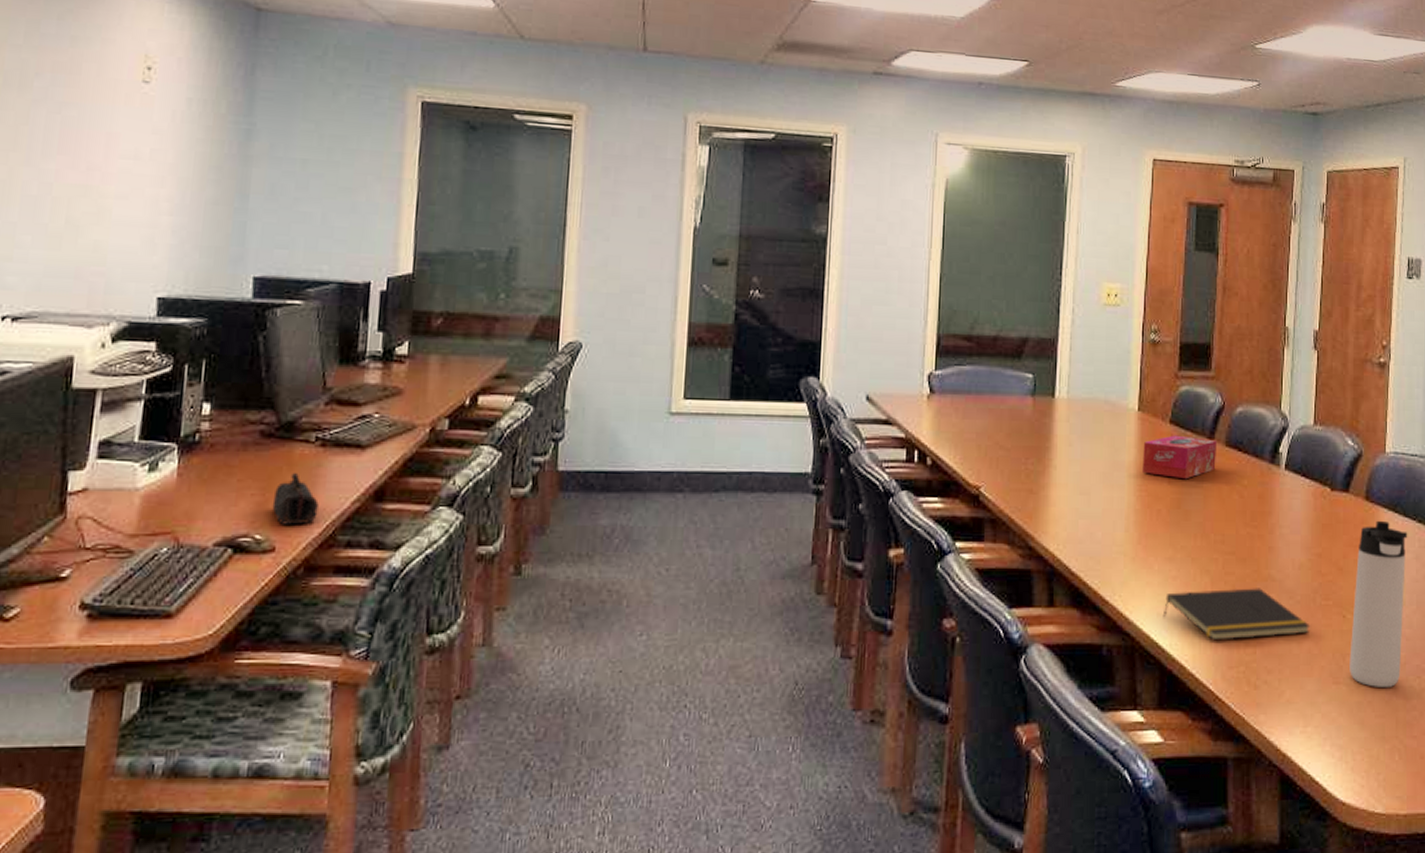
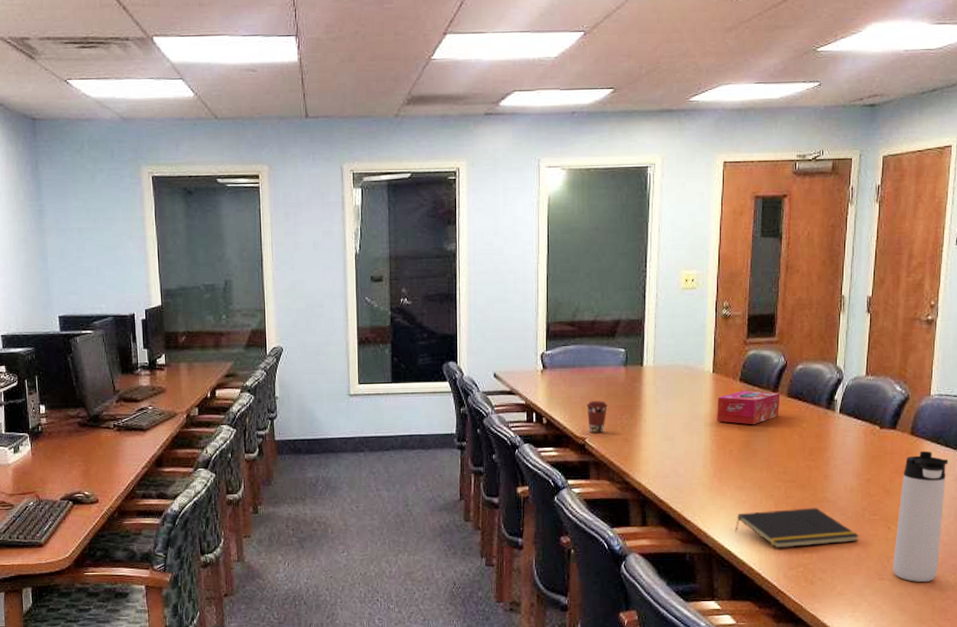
pencil case: present [272,472,319,525] -> none [92,449,122,485]
coffee cup: none [983,438,1009,480] -> present [586,401,607,433]

